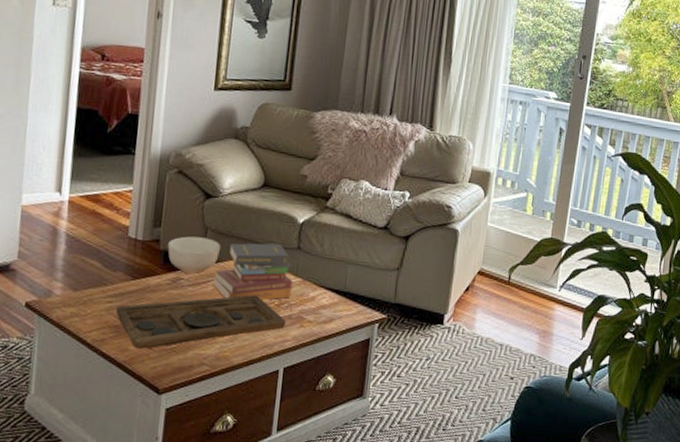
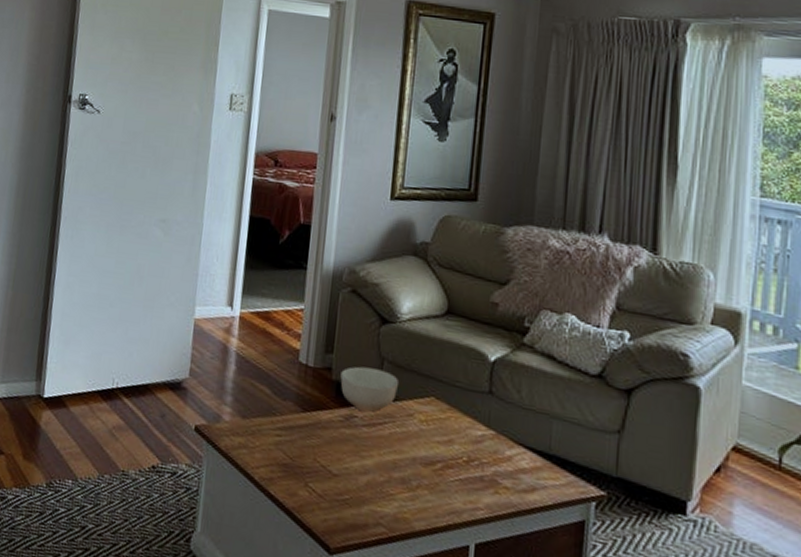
decorative tray: present [115,295,286,349] -> none [284,440,477,497]
books: present [213,243,293,300] -> none [390,379,484,455]

